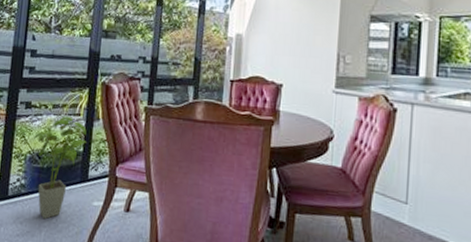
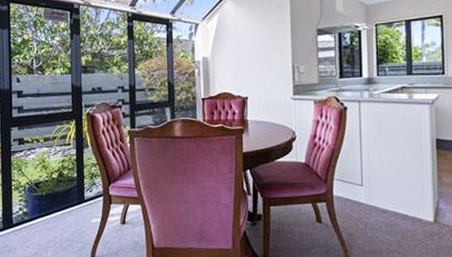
house plant: present [32,116,88,220] -> none [29,147,81,241]

